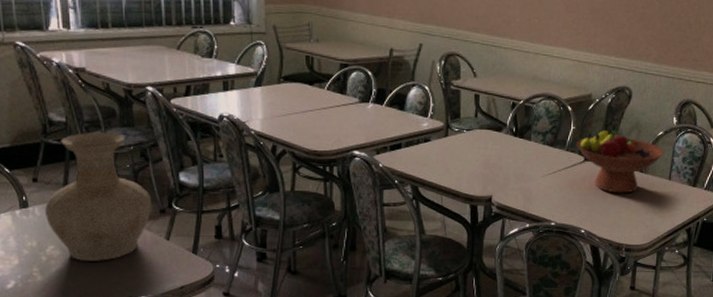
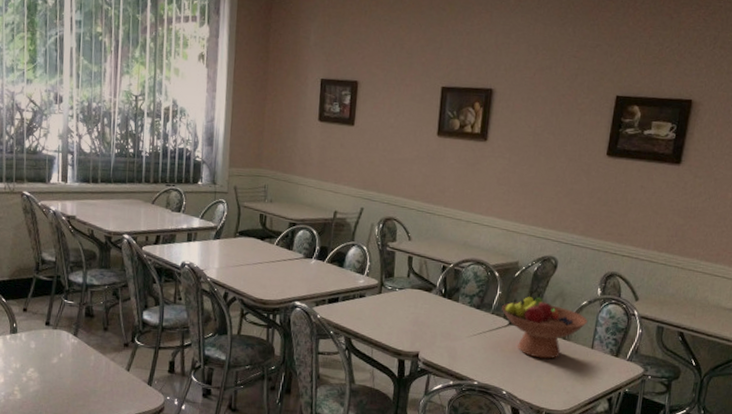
vase: present [45,131,152,261] -> none [30,271,118,386]

